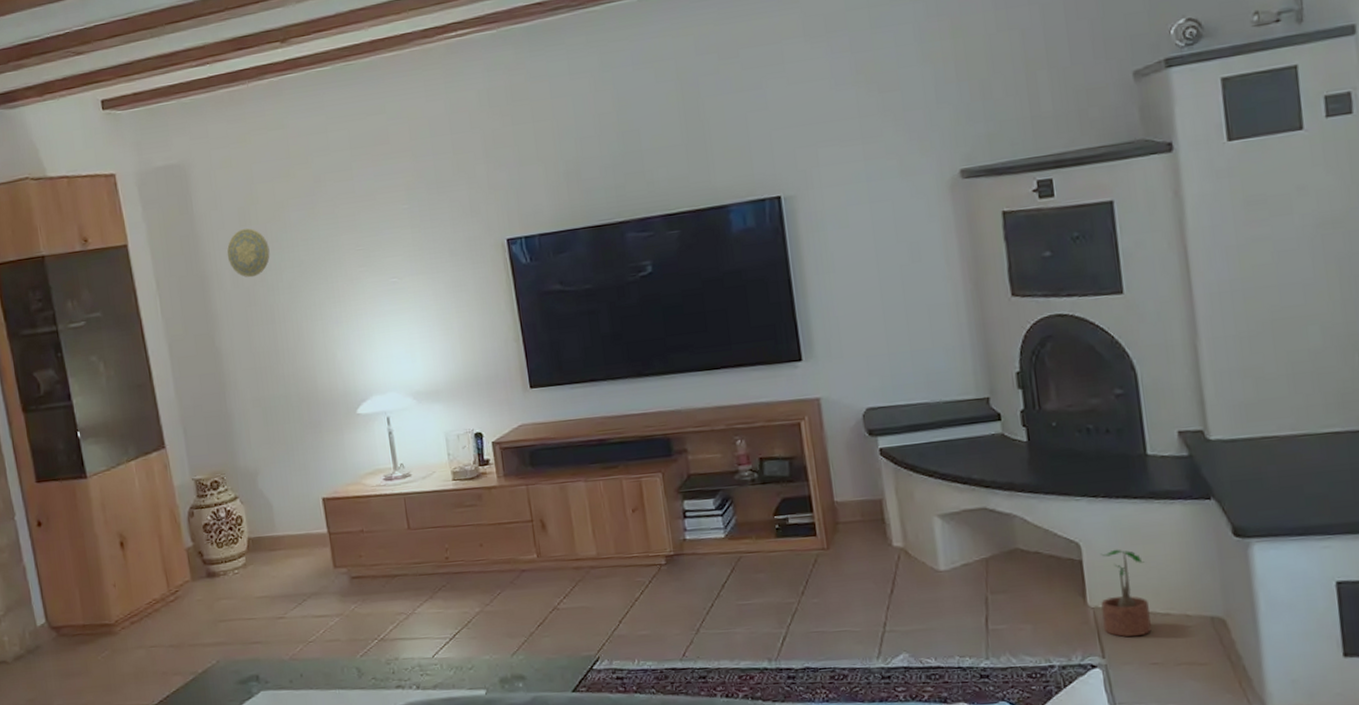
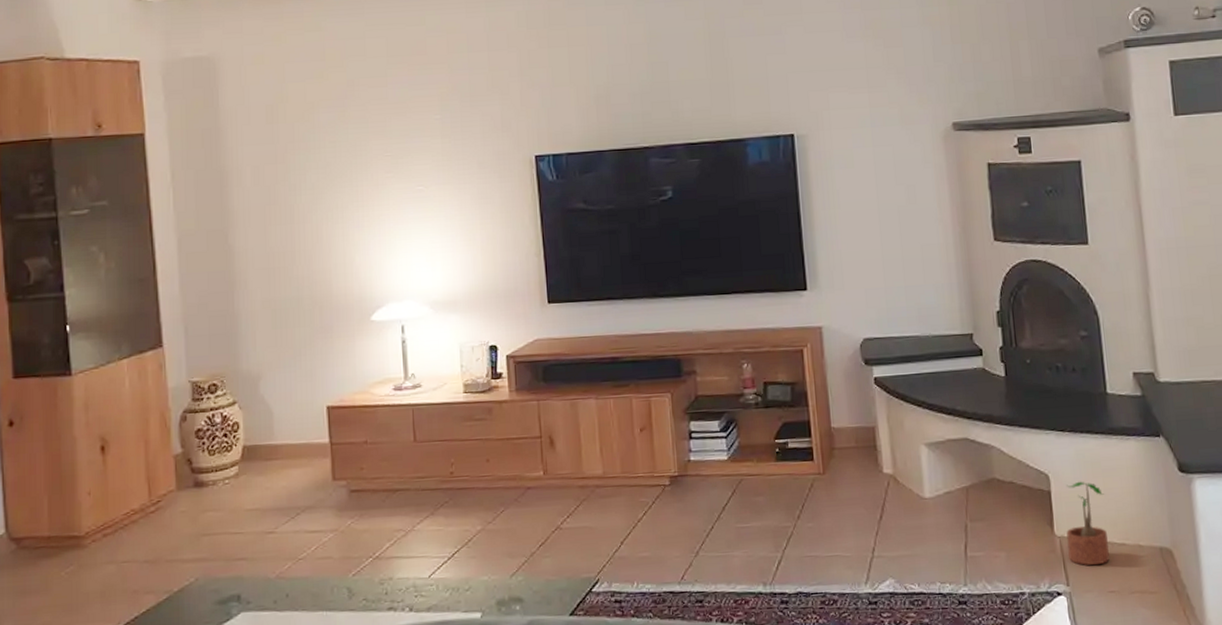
decorative plate: present [227,228,270,278] -> none [250,126,295,176]

